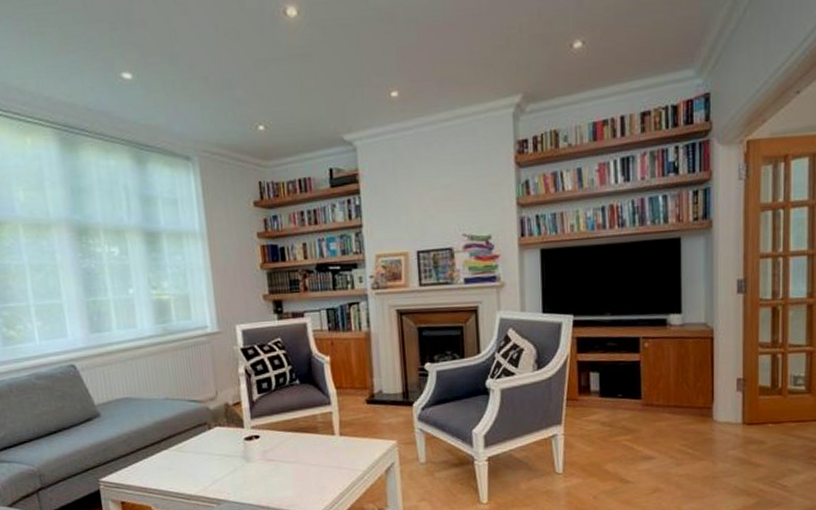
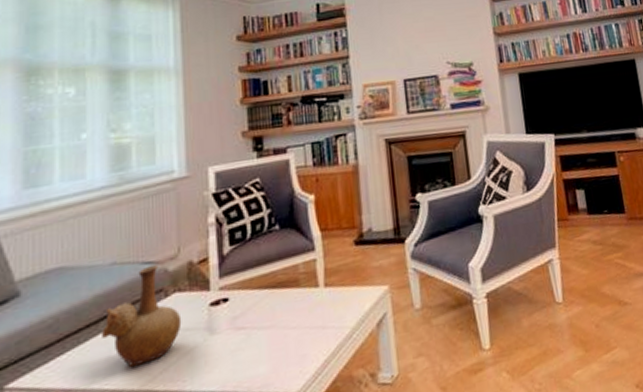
vase: none [163,404,224,479] -> present [102,265,182,368]

